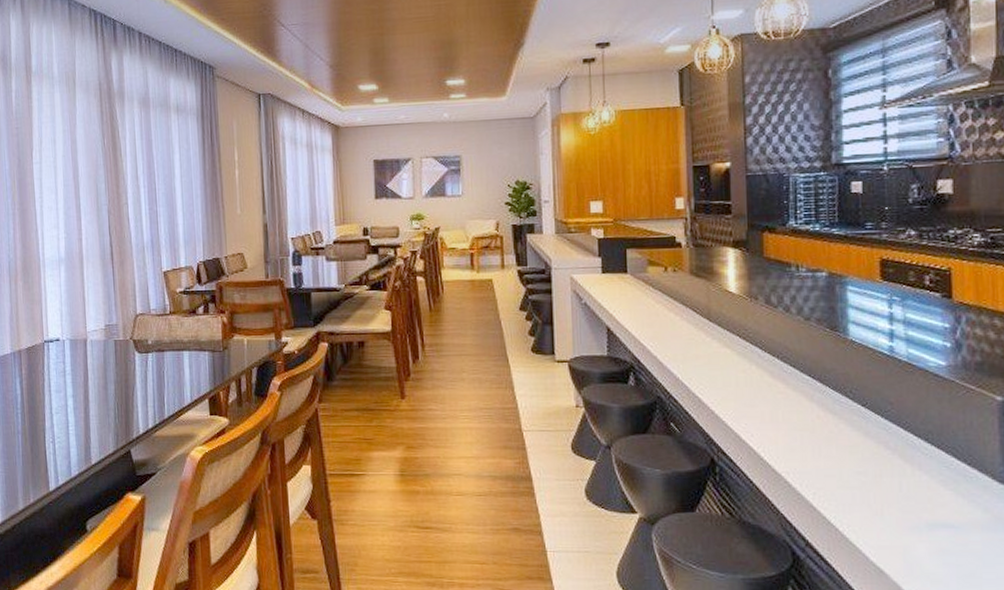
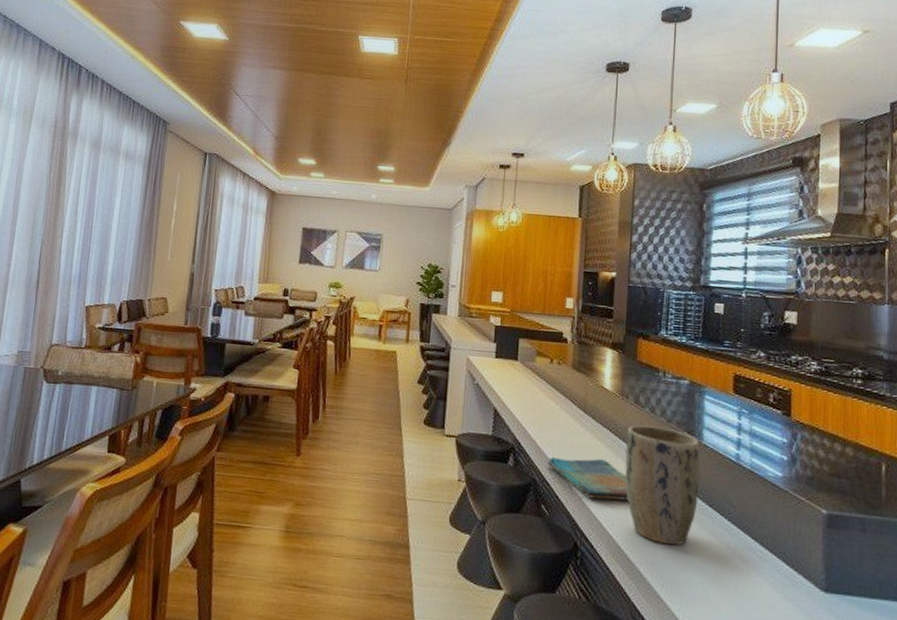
dish towel: none [672,369,768,411] -> present [547,456,629,501]
plant pot: none [759,326,848,451] -> present [625,425,700,546]

